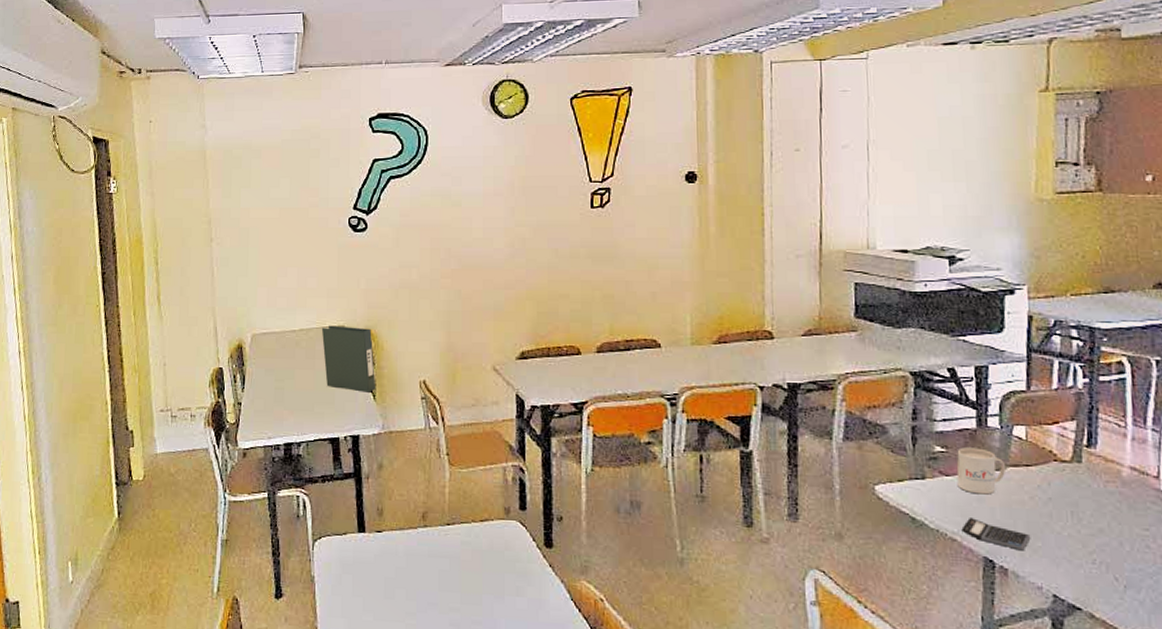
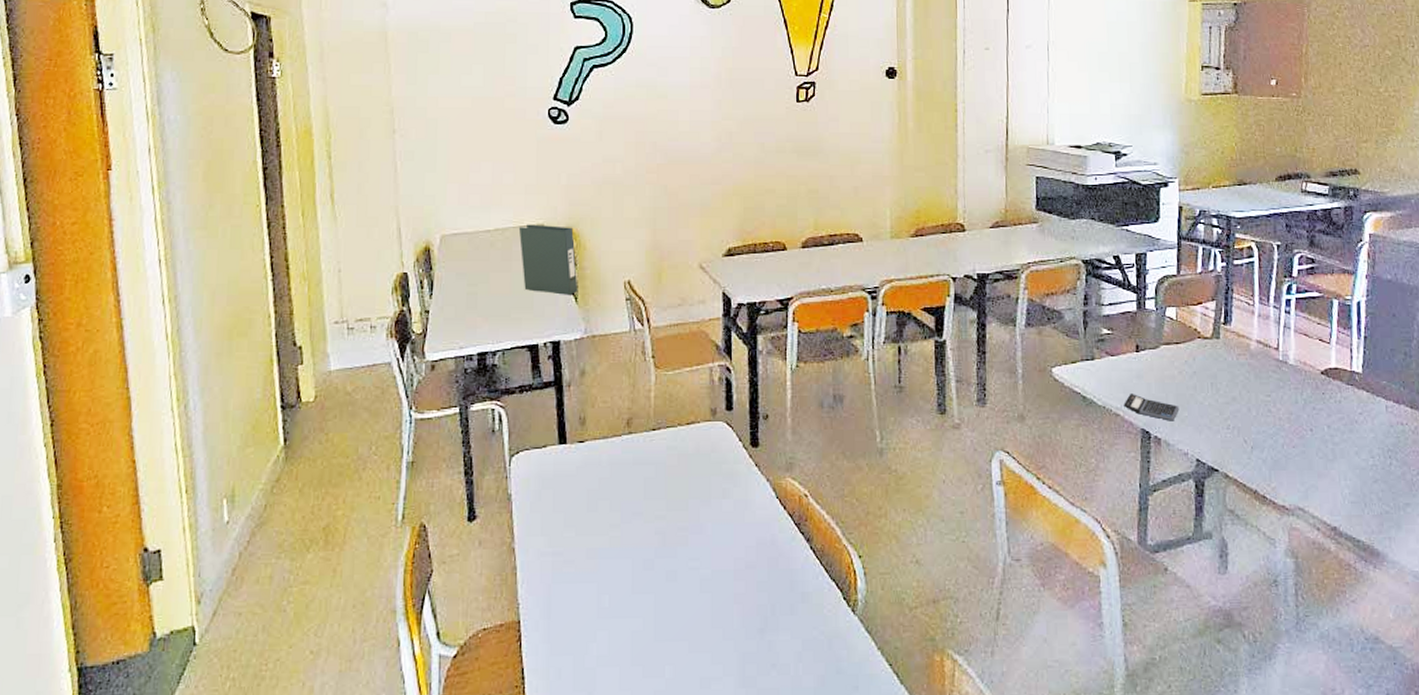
mug: present [956,447,1007,495] -> none [1120,329,1160,372]

